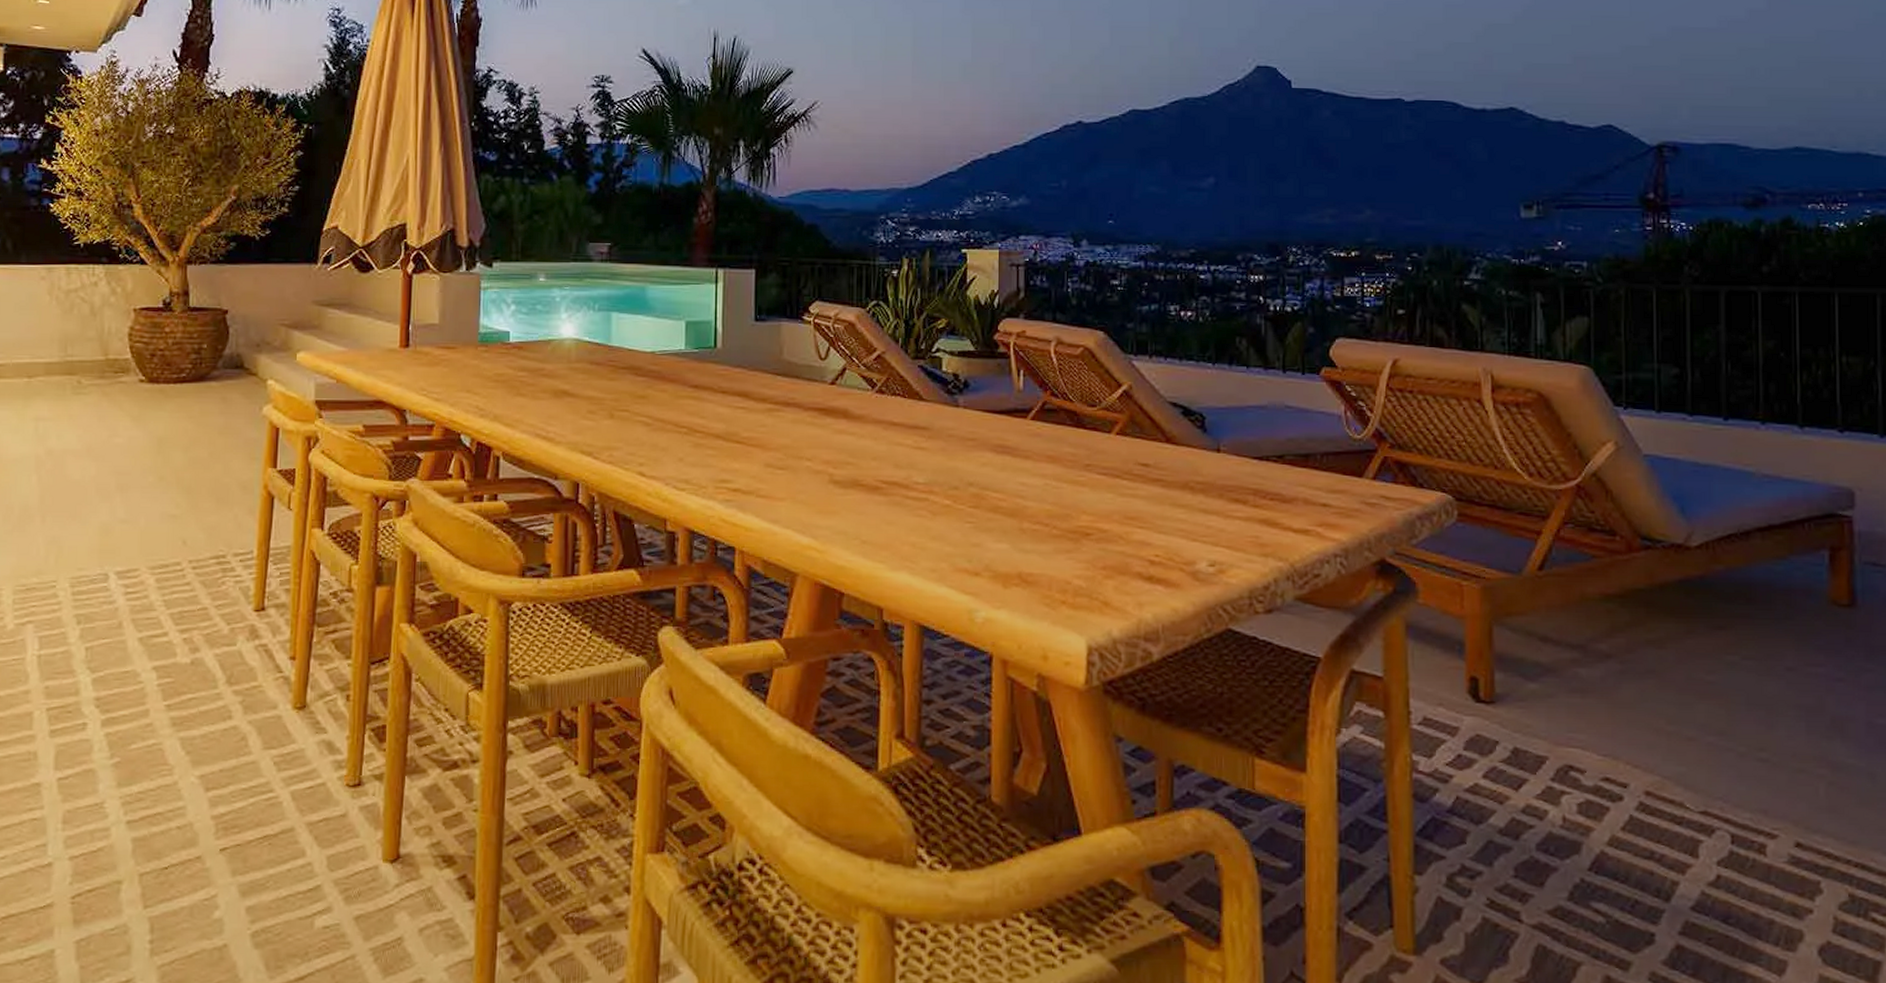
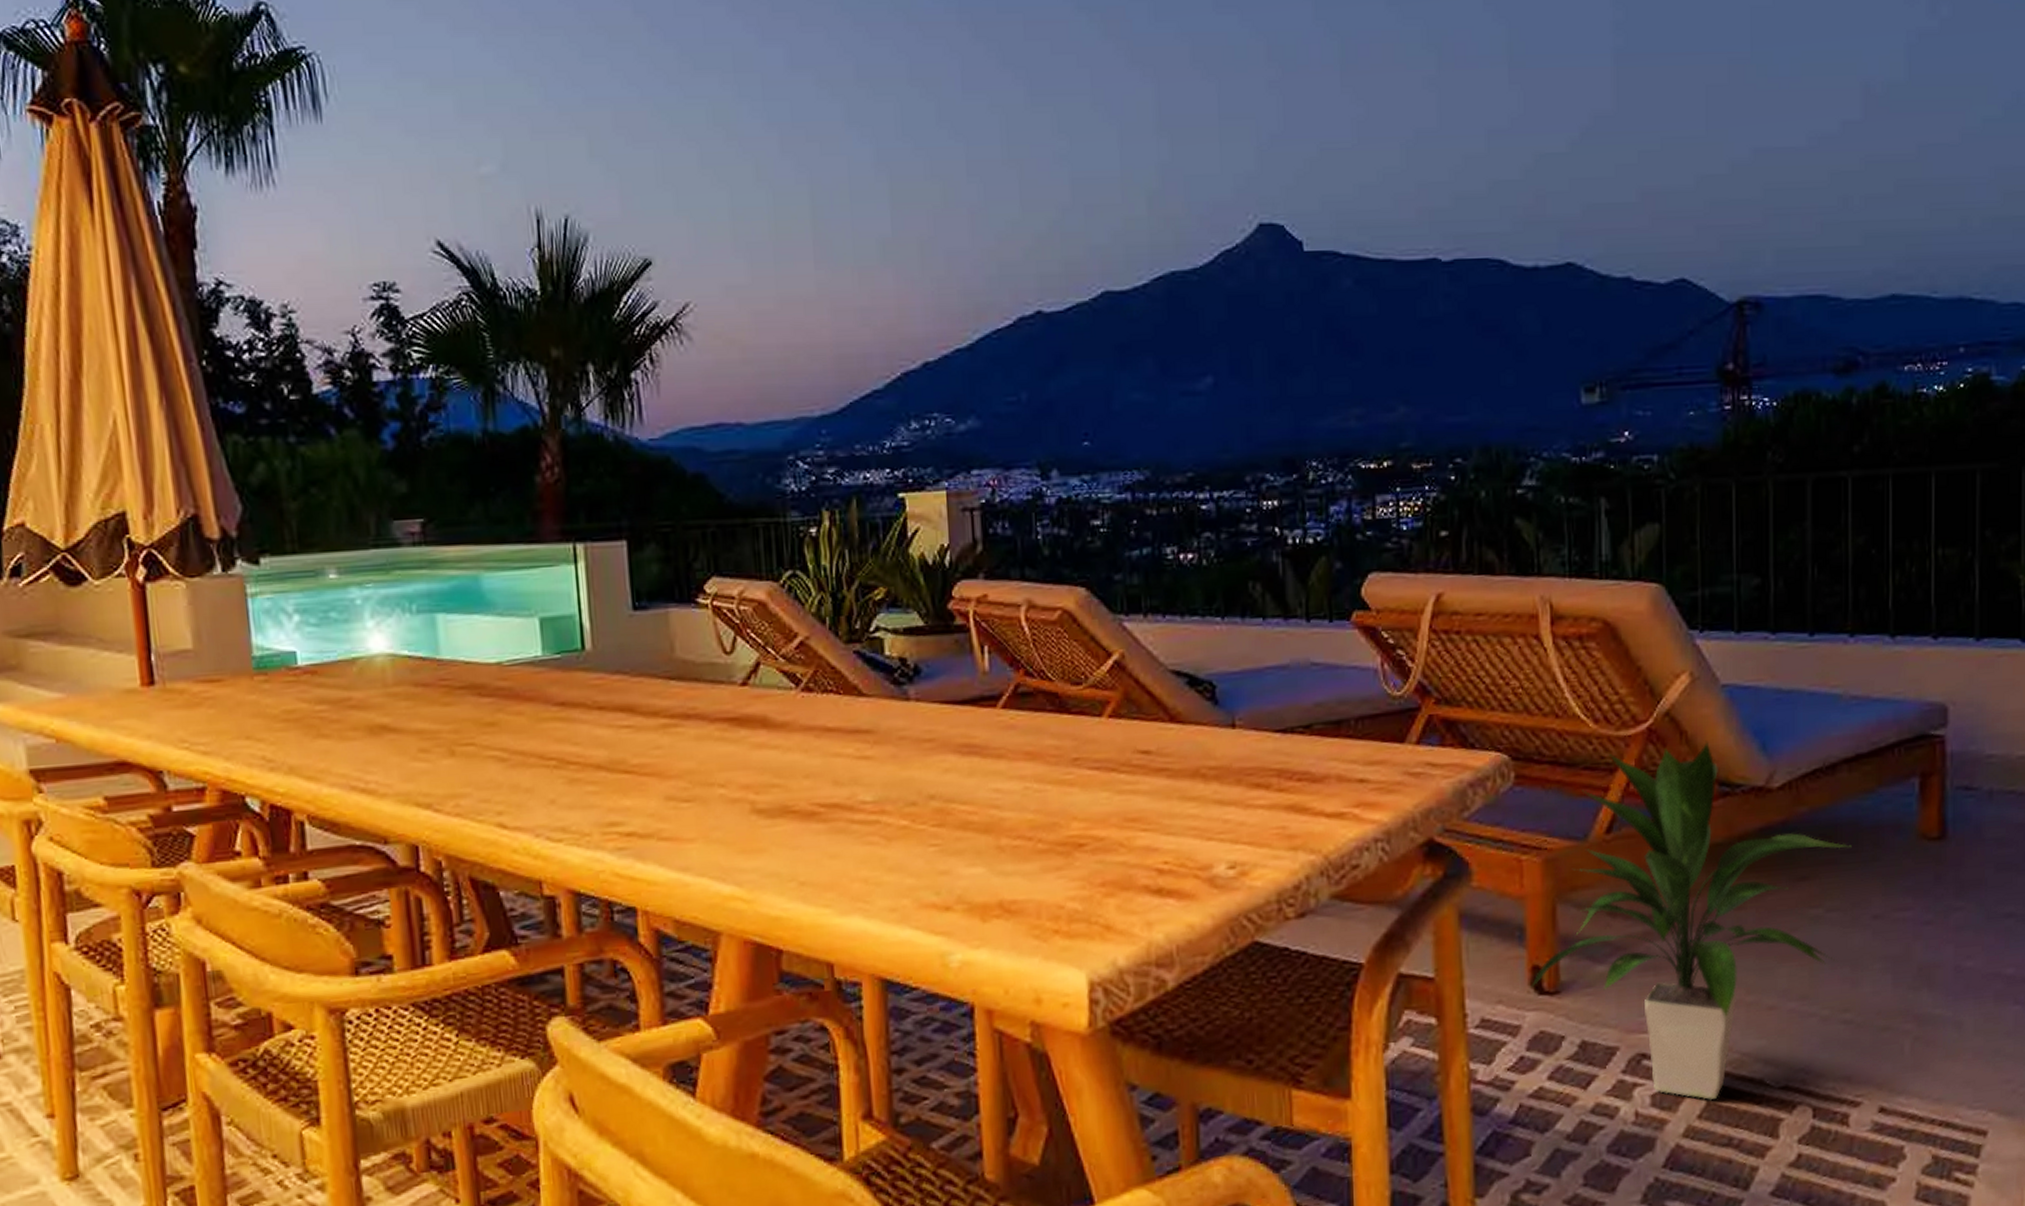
indoor plant: none [1467,500,1766,816] -> present [1529,741,1852,1101]

